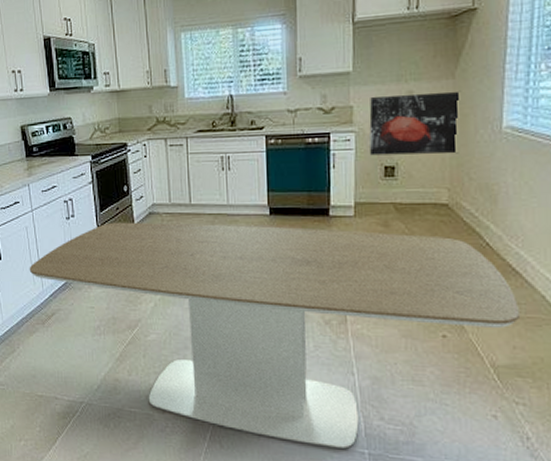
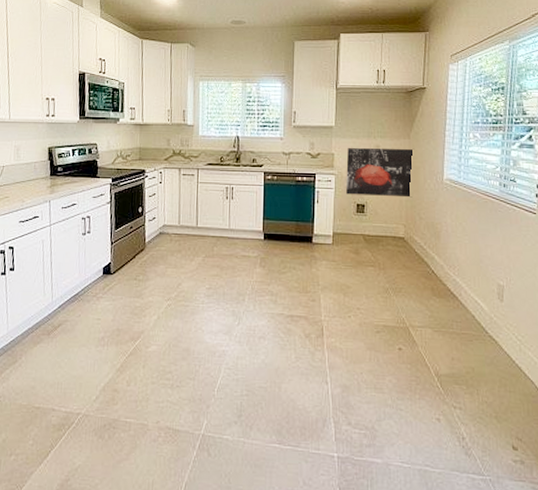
dining table: present [29,222,521,449] -> none [40,240,457,453]

